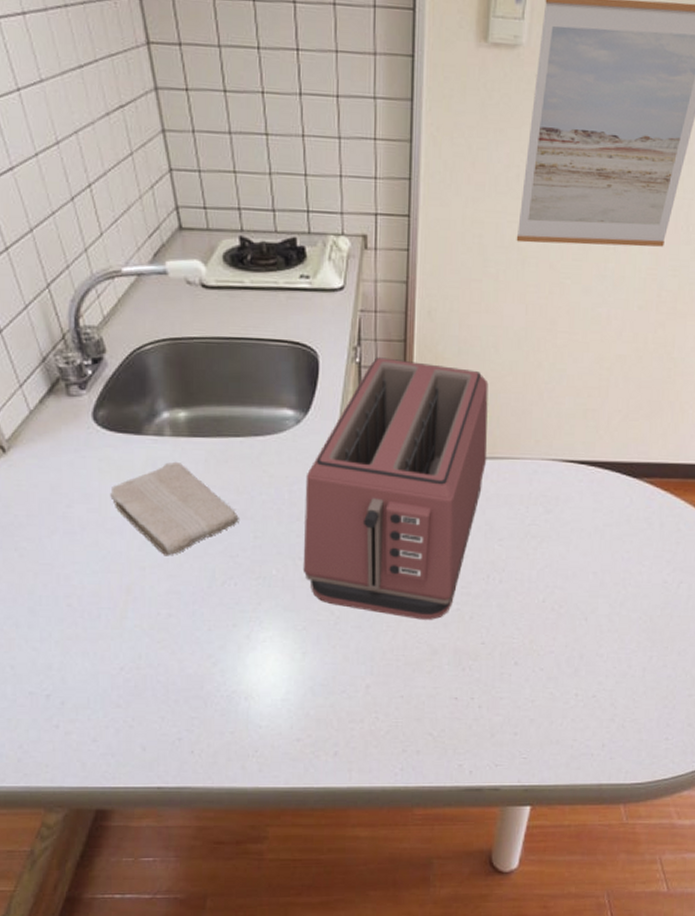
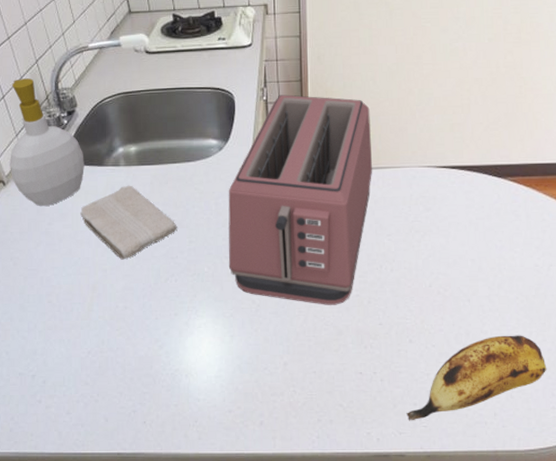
soap bottle: none [11,308,116,484] -> present [10,78,84,207]
banana: none [505,659,665,751] -> present [406,335,547,420]

